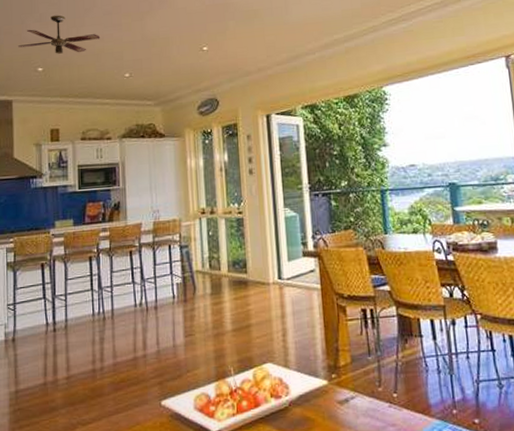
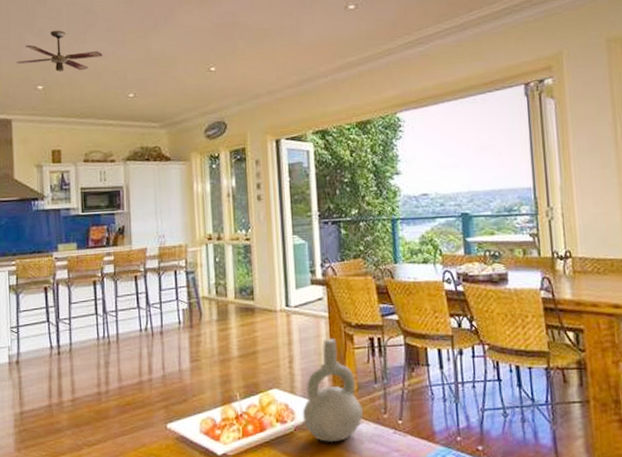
decorative vase: none [296,310,358,418] -> present [302,338,364,443]

